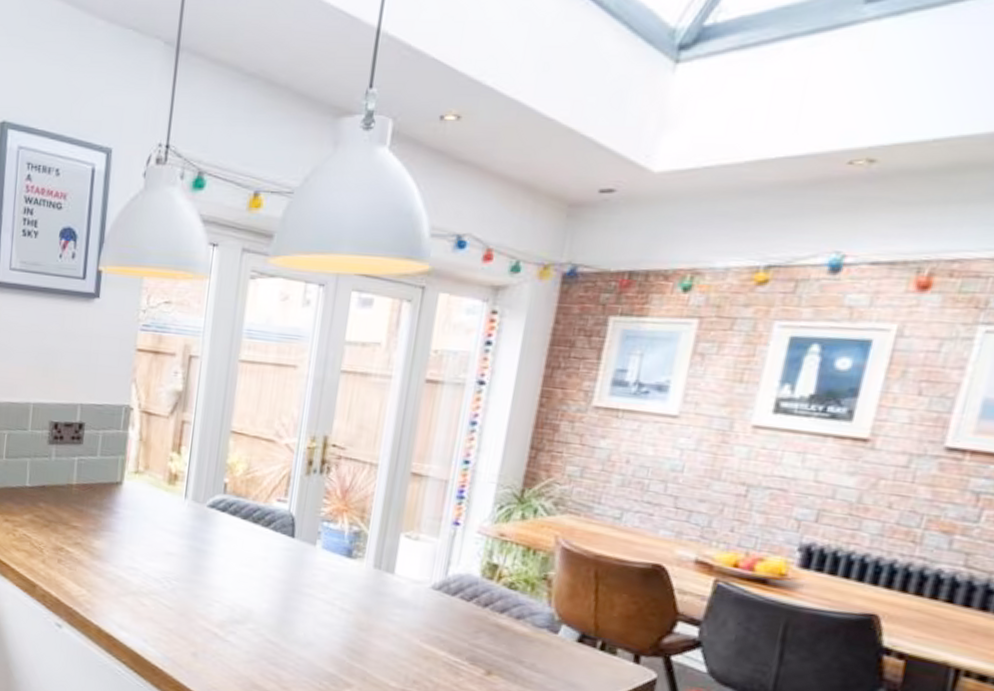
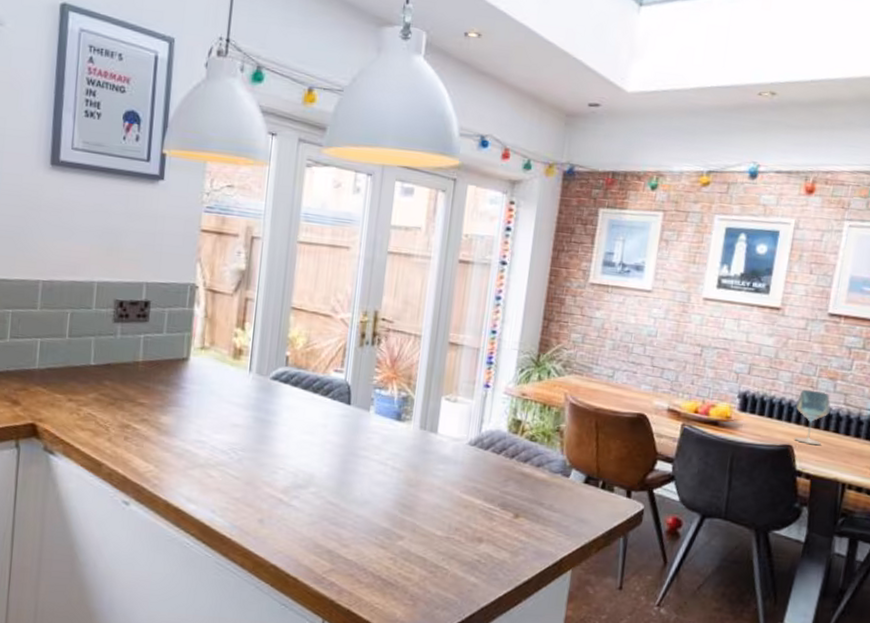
wine glass: none [881,544,942,618] -> present [794,389,831,446]

